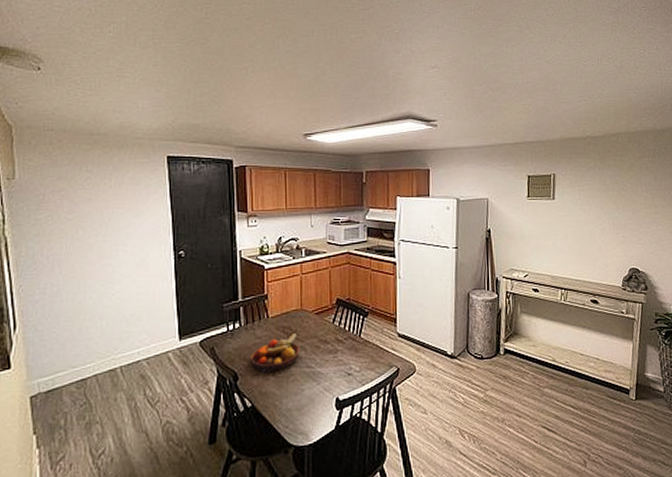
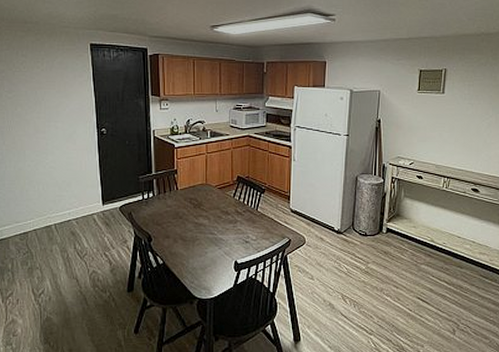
fruit bowl: present [251,333,300,373] -> none [162,205,204,236]

